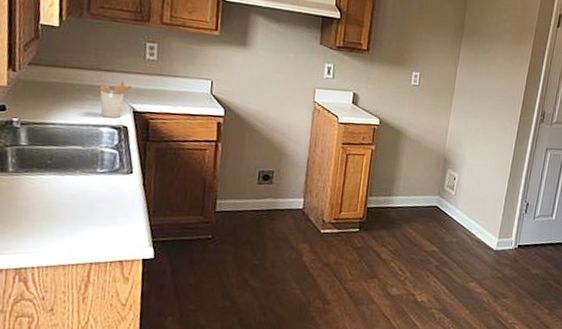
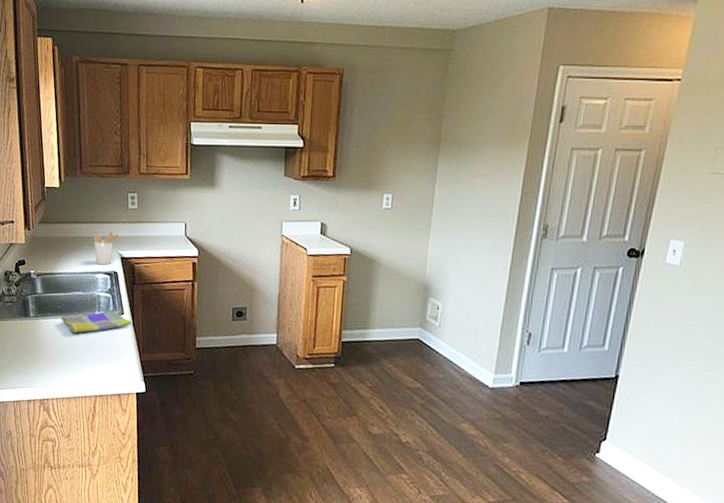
dish towel: none [49,168,142,193] -> present [60,310,132,333]

